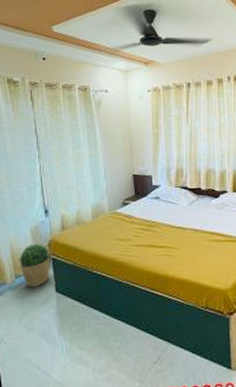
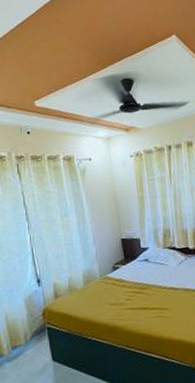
potted plant: present [19,244,51,287] -> none [14,313,46,358]

